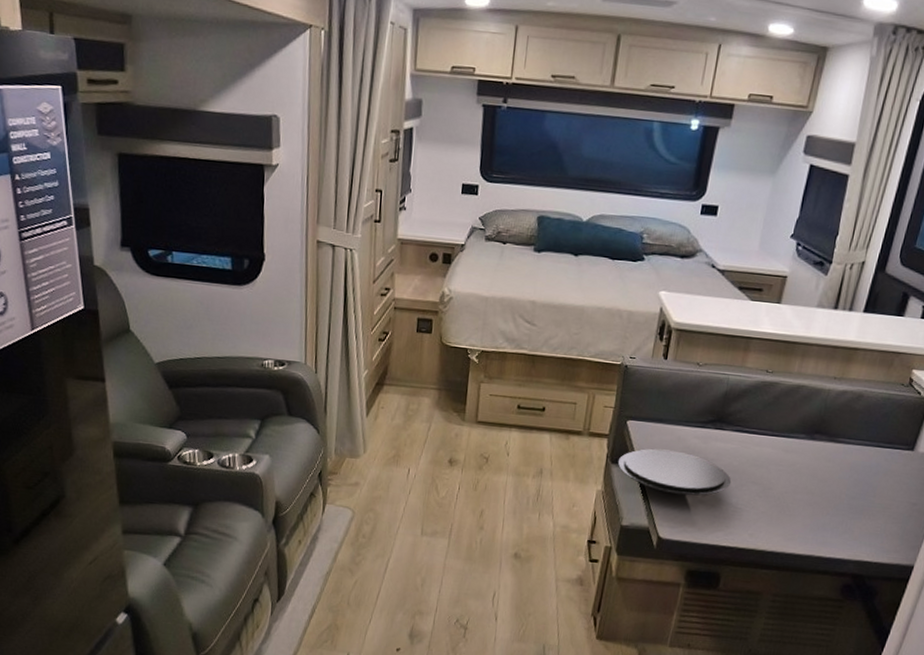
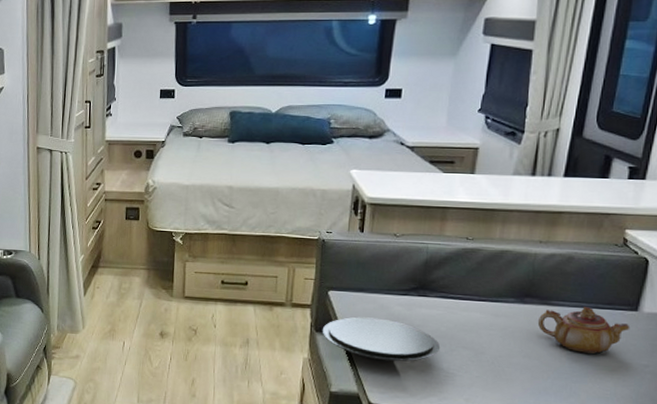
teapot: none [823,444,906,492] -> present [537,306,630,355]

